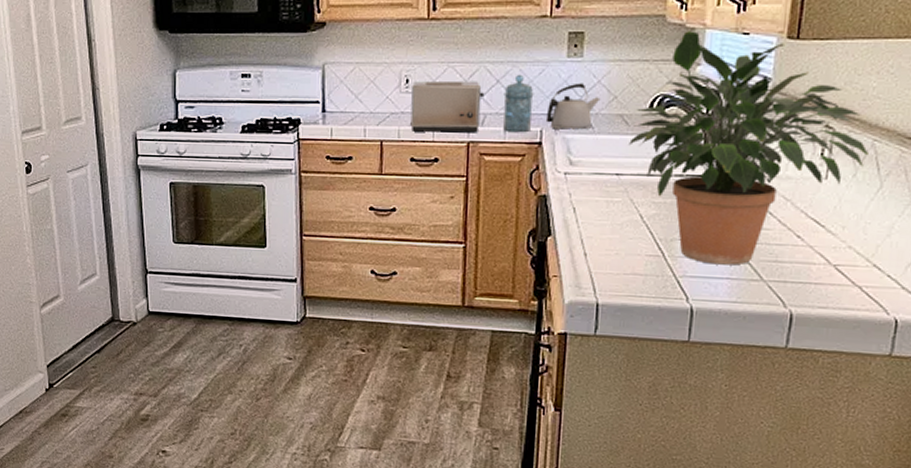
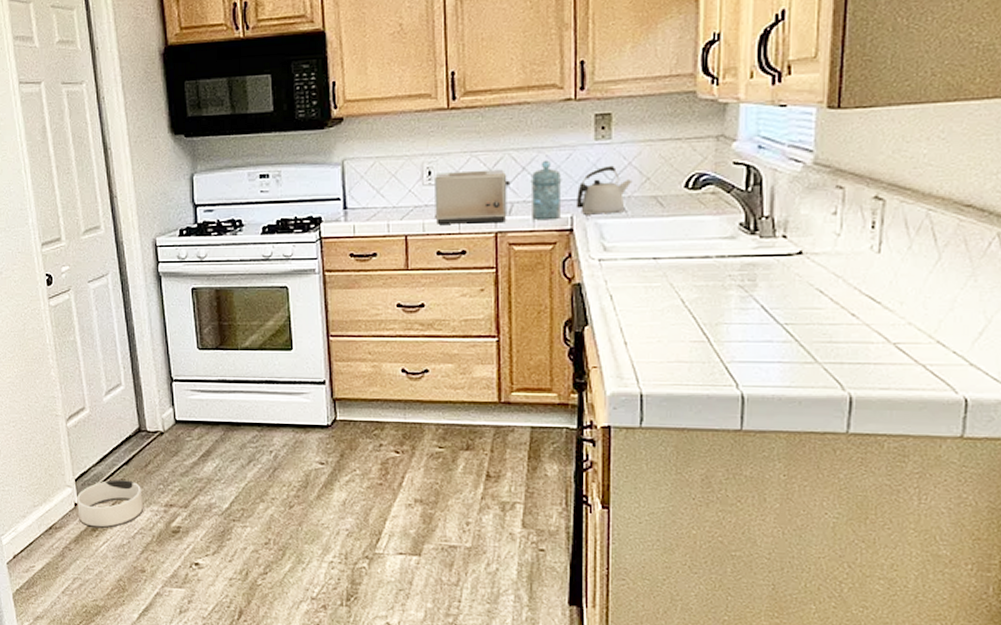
pet bowl: none [48,367,113,414] -> present [77,479,143,528]
potted plant: present [629,31,869,266] -> none [665,106,923,348]

